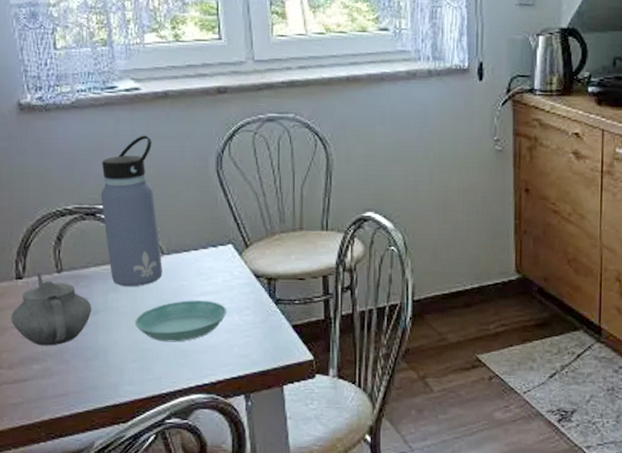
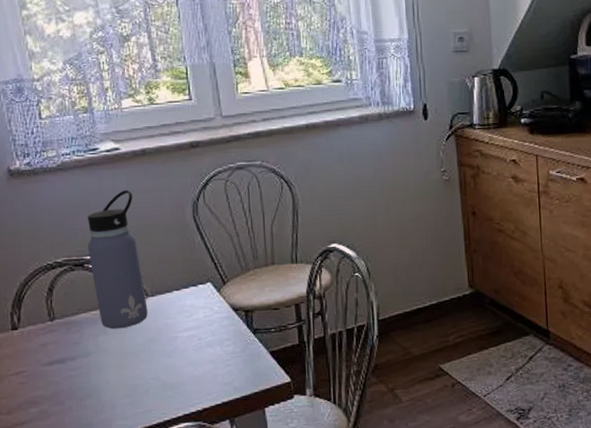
teapot: present [11,272,92,346] -> none [8,322,84,390]
saucer: present [135,300,227,342] -> none [124,335,210,377]

